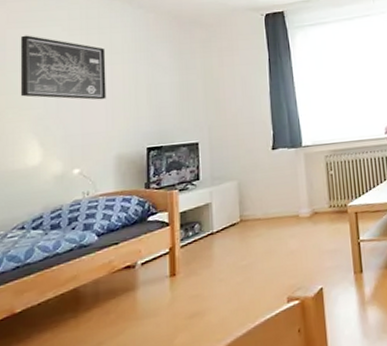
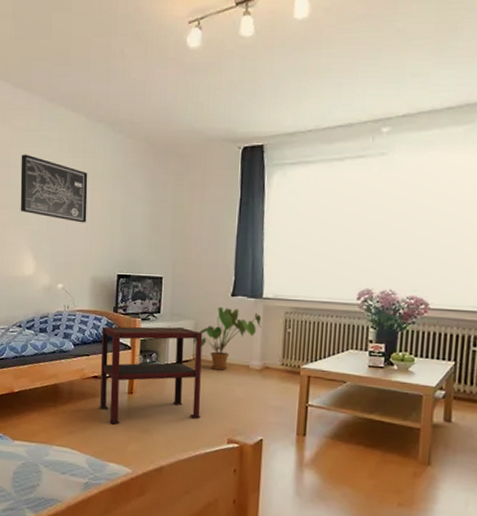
side table: none [132,189,255,319] -> present [99,326,203,424]
house plant: none [238,161,305,227] -> present [193,306,262,371]

